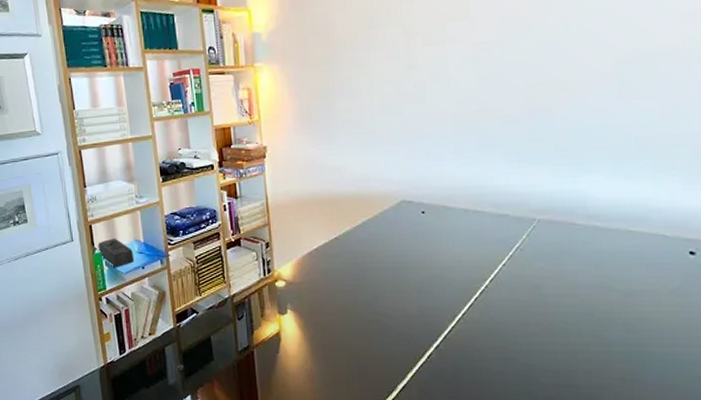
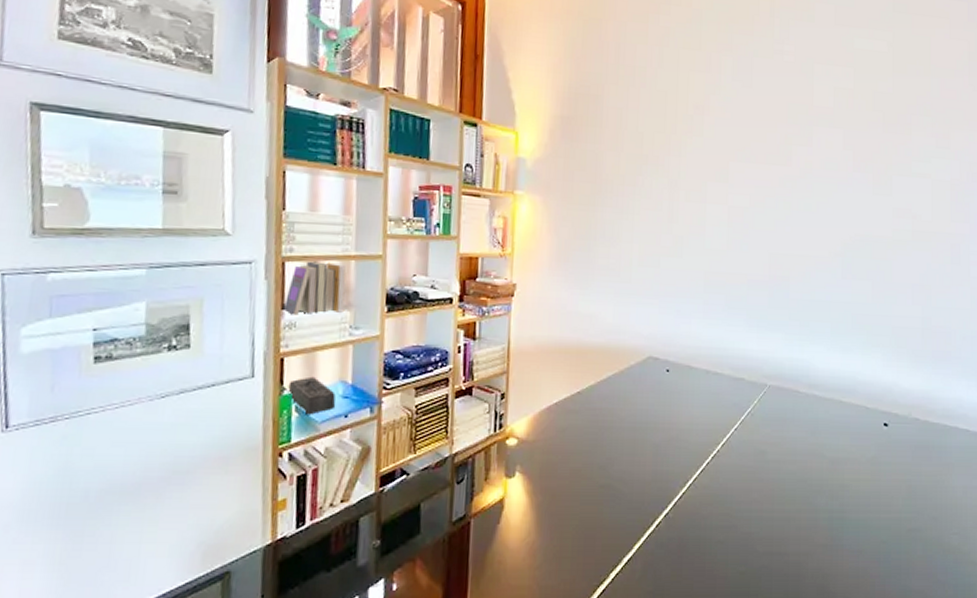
books: none [85,146,129,191] -> present [283,261,346,315]

